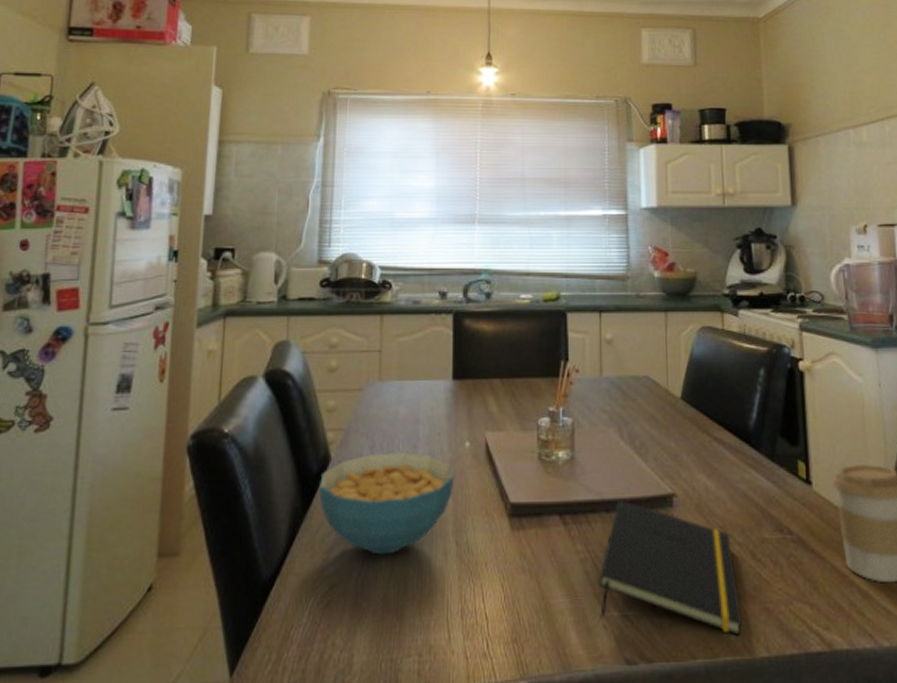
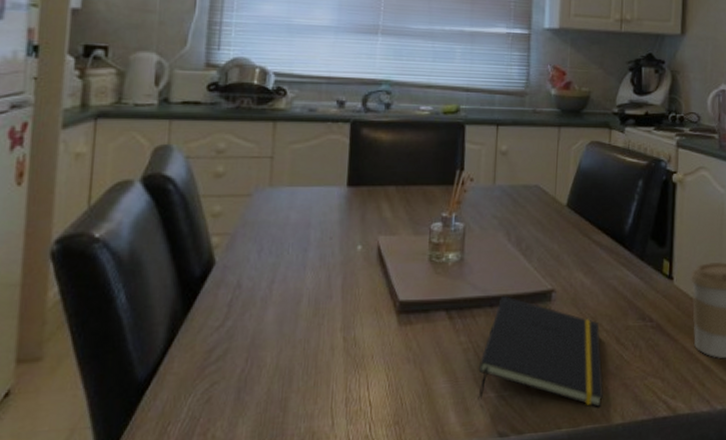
cereal bowl: present [319,452,455,555] -> none [201,256,345,353]

